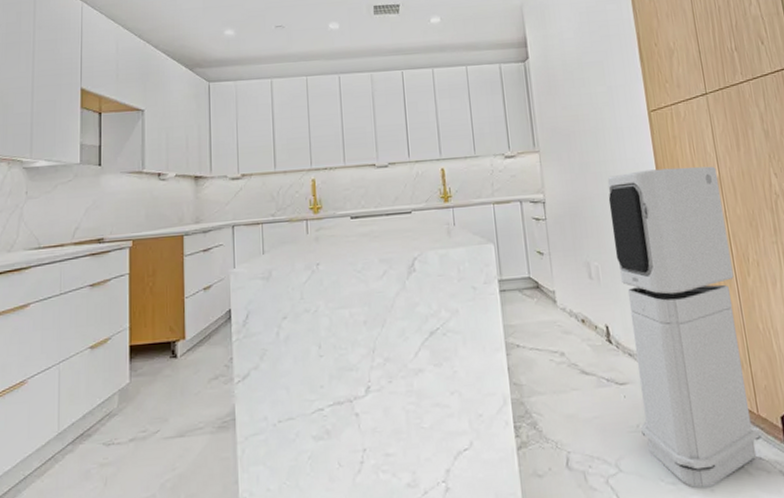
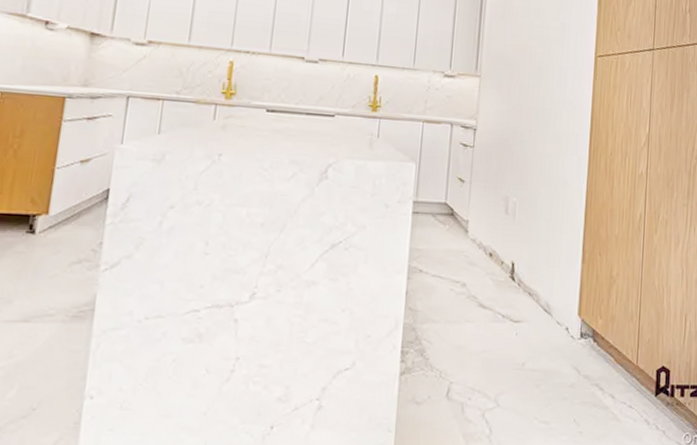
air purifier: present [607,166,761,488] -> none [526,113,648,430]

